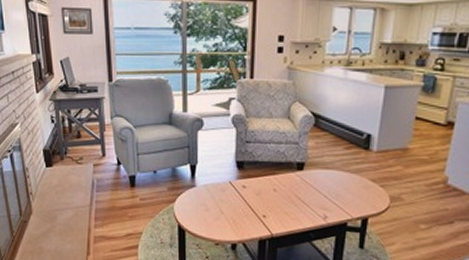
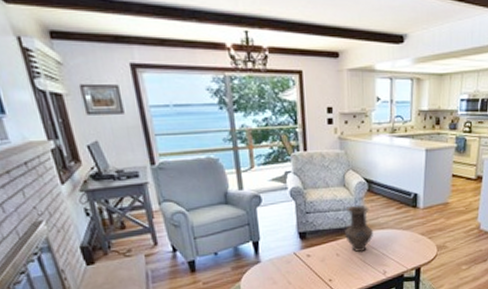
vase: none [285,139,316,192] -> present [345,204,373,253]

